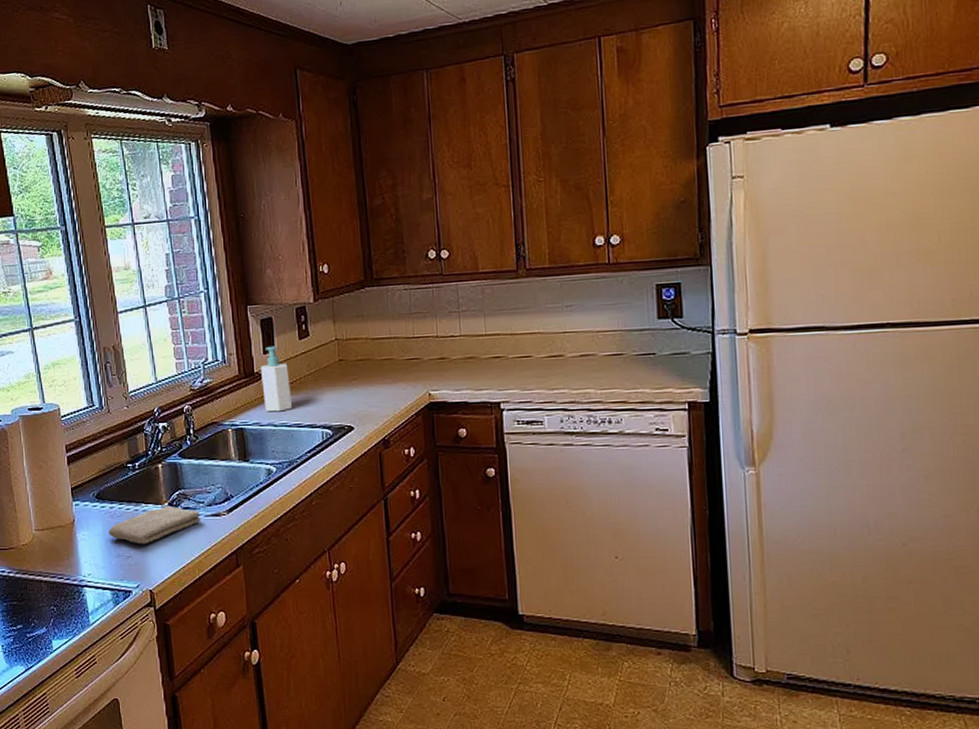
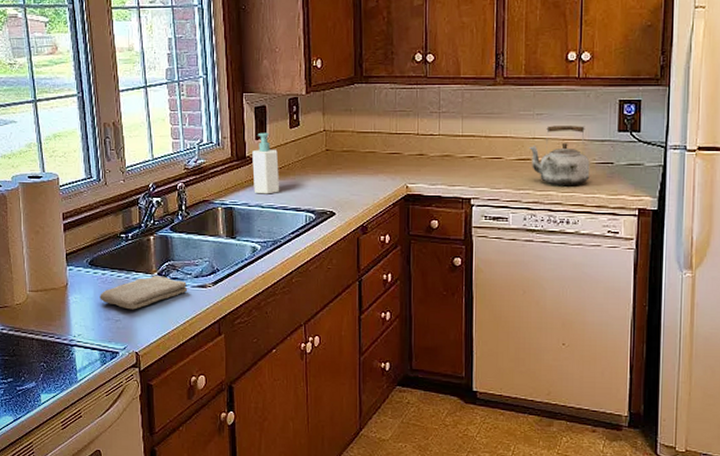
kettle: none [559,315,630,382] -> present [528,126,590,185]

